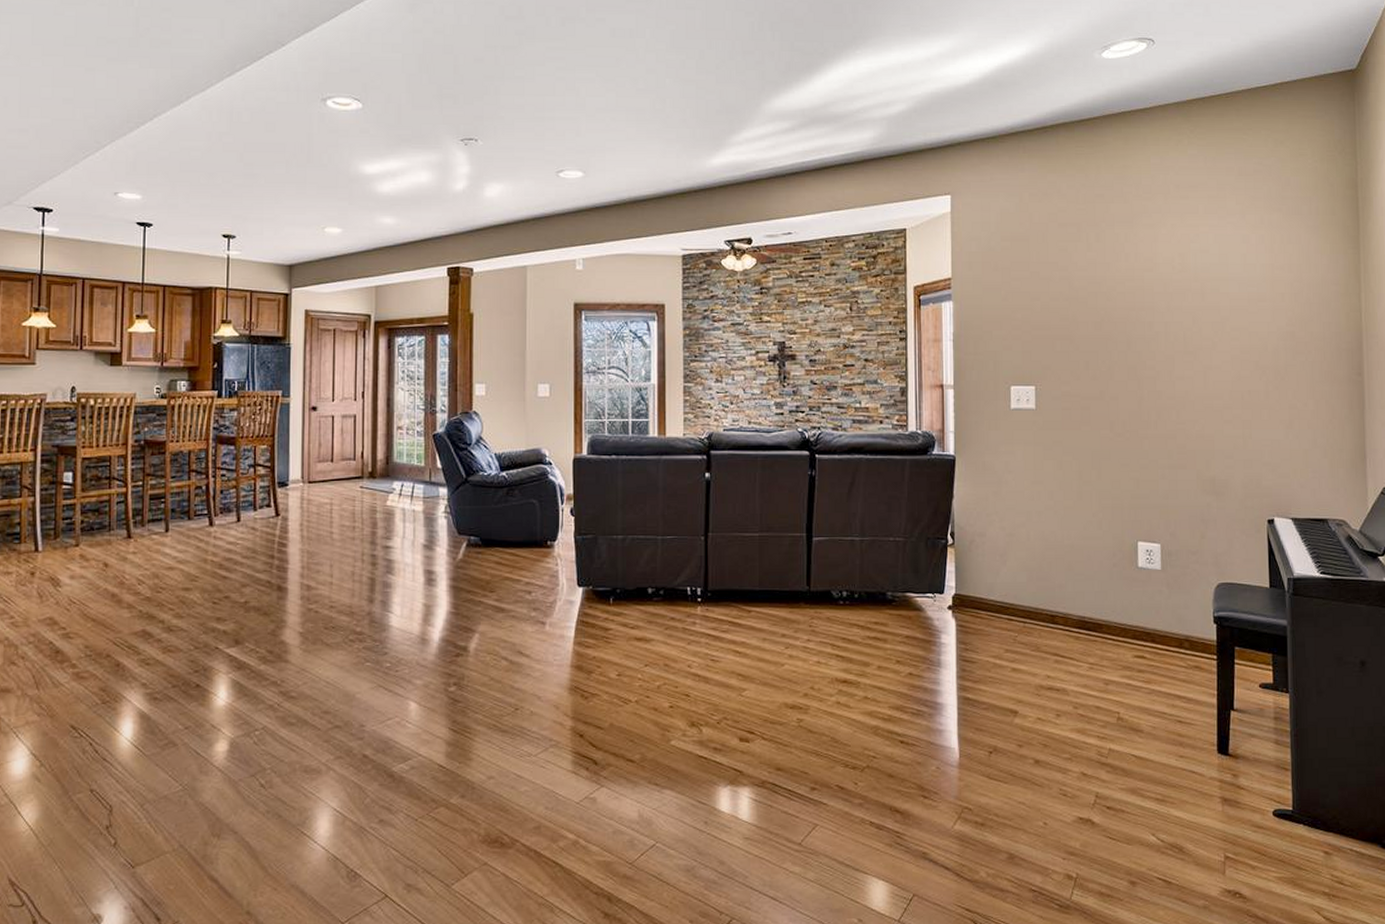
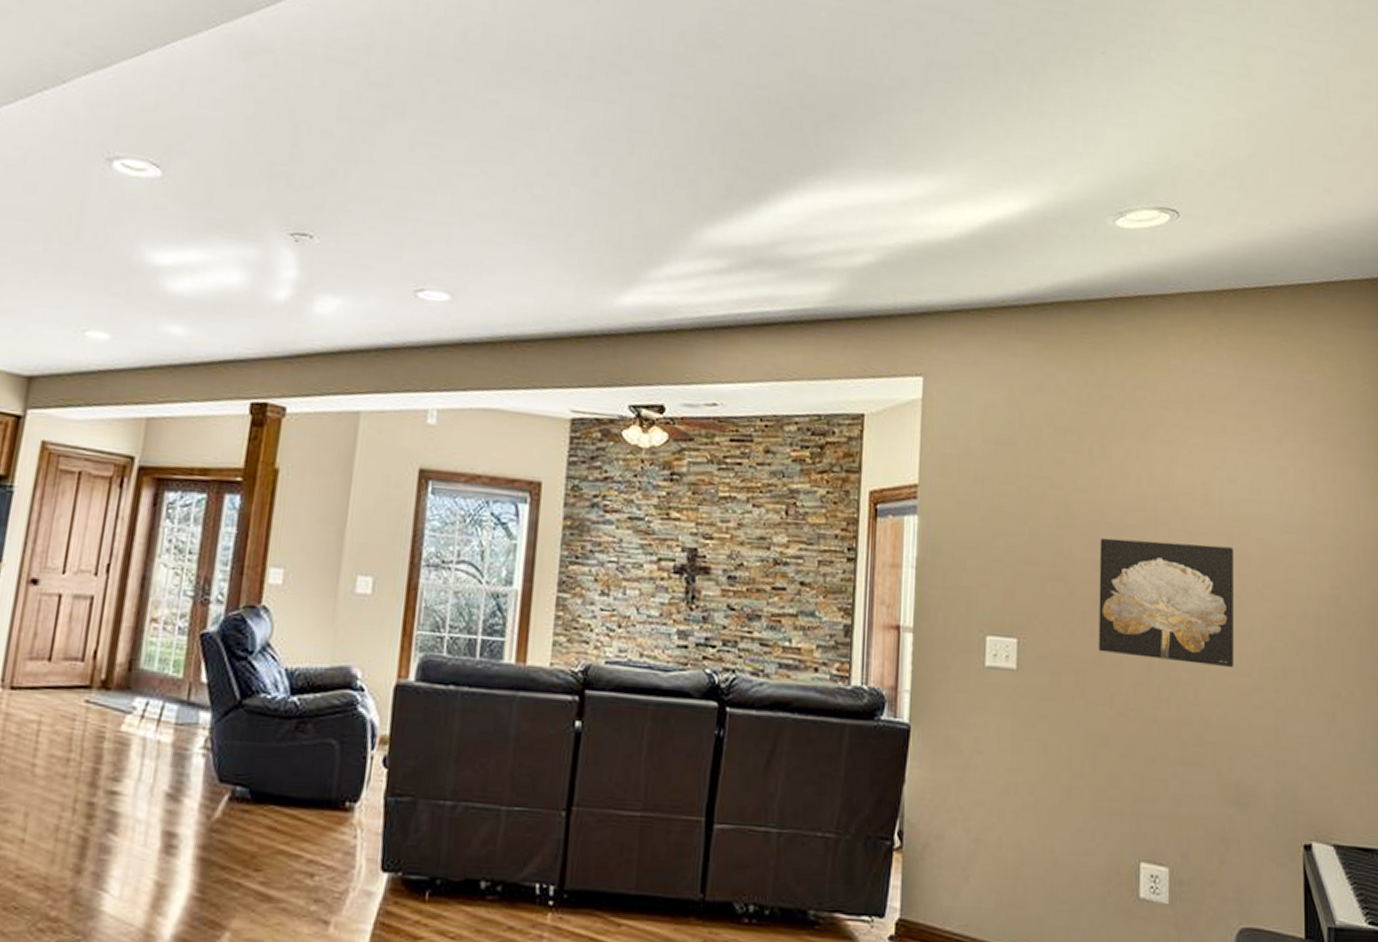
wall art: none [1097,302,1208,394] -> present [1098,537,1234,668]

